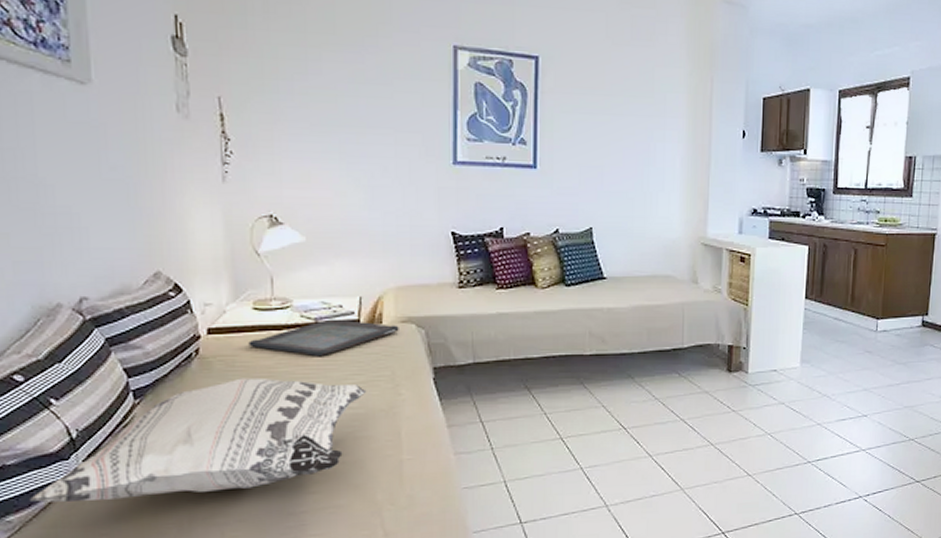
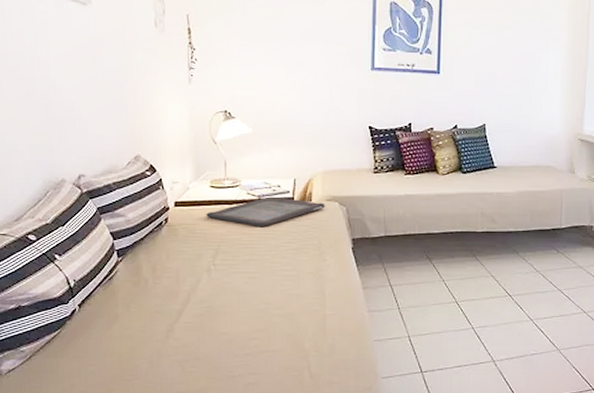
decorative pillow: present [30,377,367,502] -> none [39,242,298,337]

